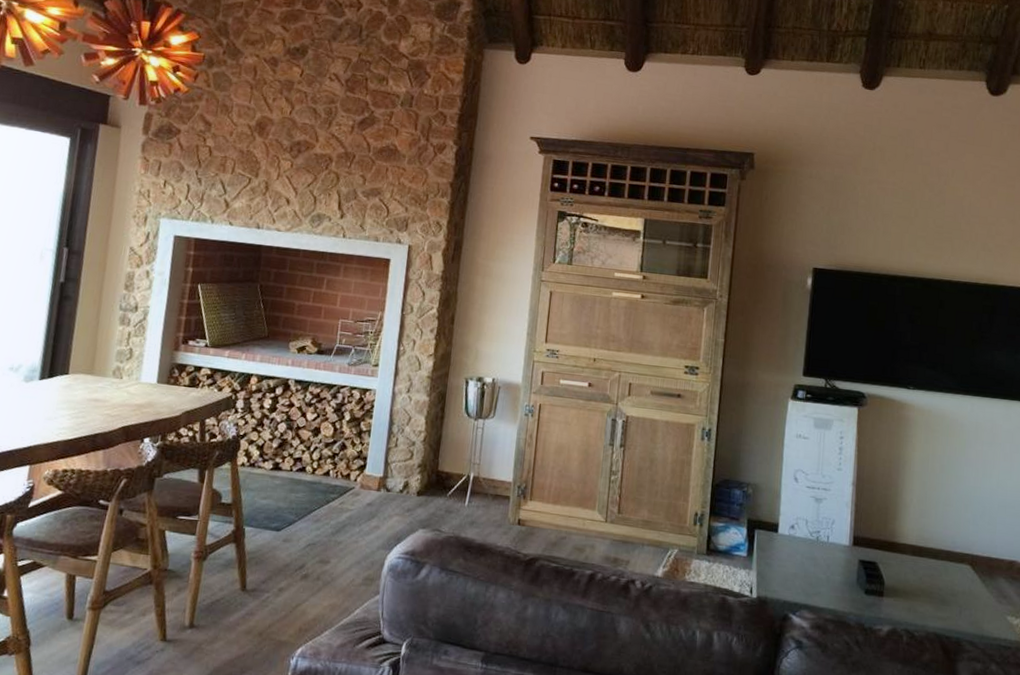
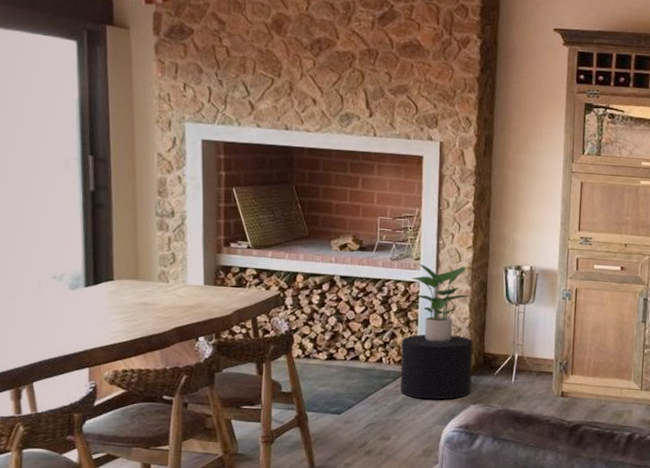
stool: none [346,446,427,521] -> present [400,334,473,400]
potted plant: none [367,370,427,457] -> present [411,263,470,342]

